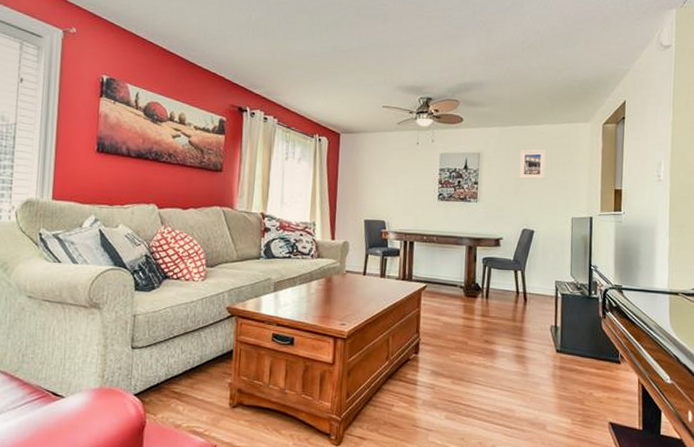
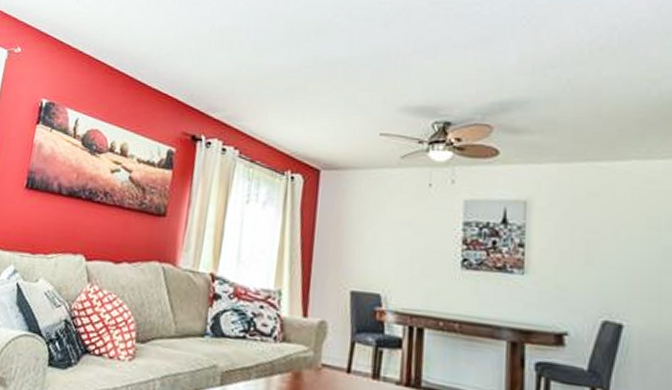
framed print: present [519,149,546,180] -> none [592,197,639,245]

